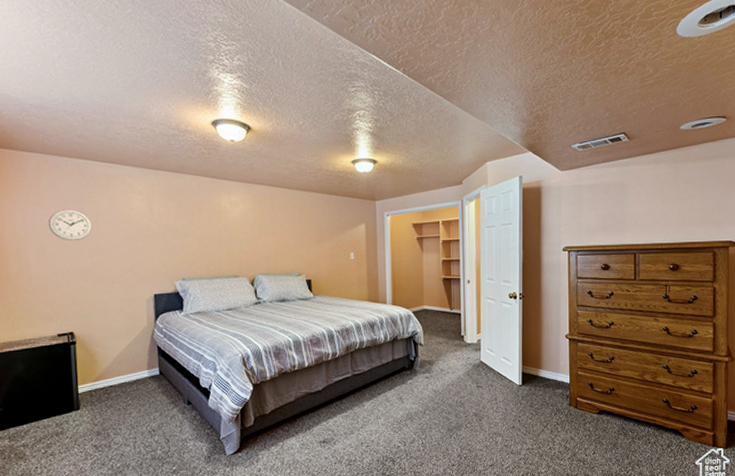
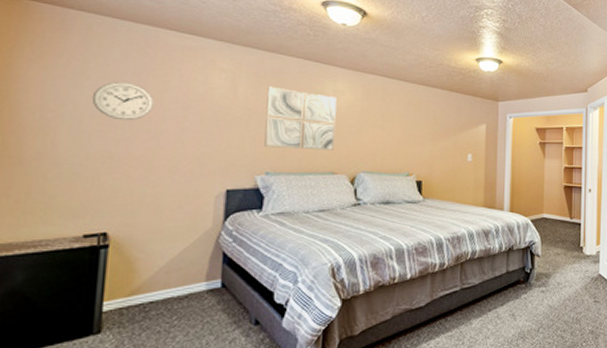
wall art: none [176,203,235,257] -> present [264,86,336,151]

